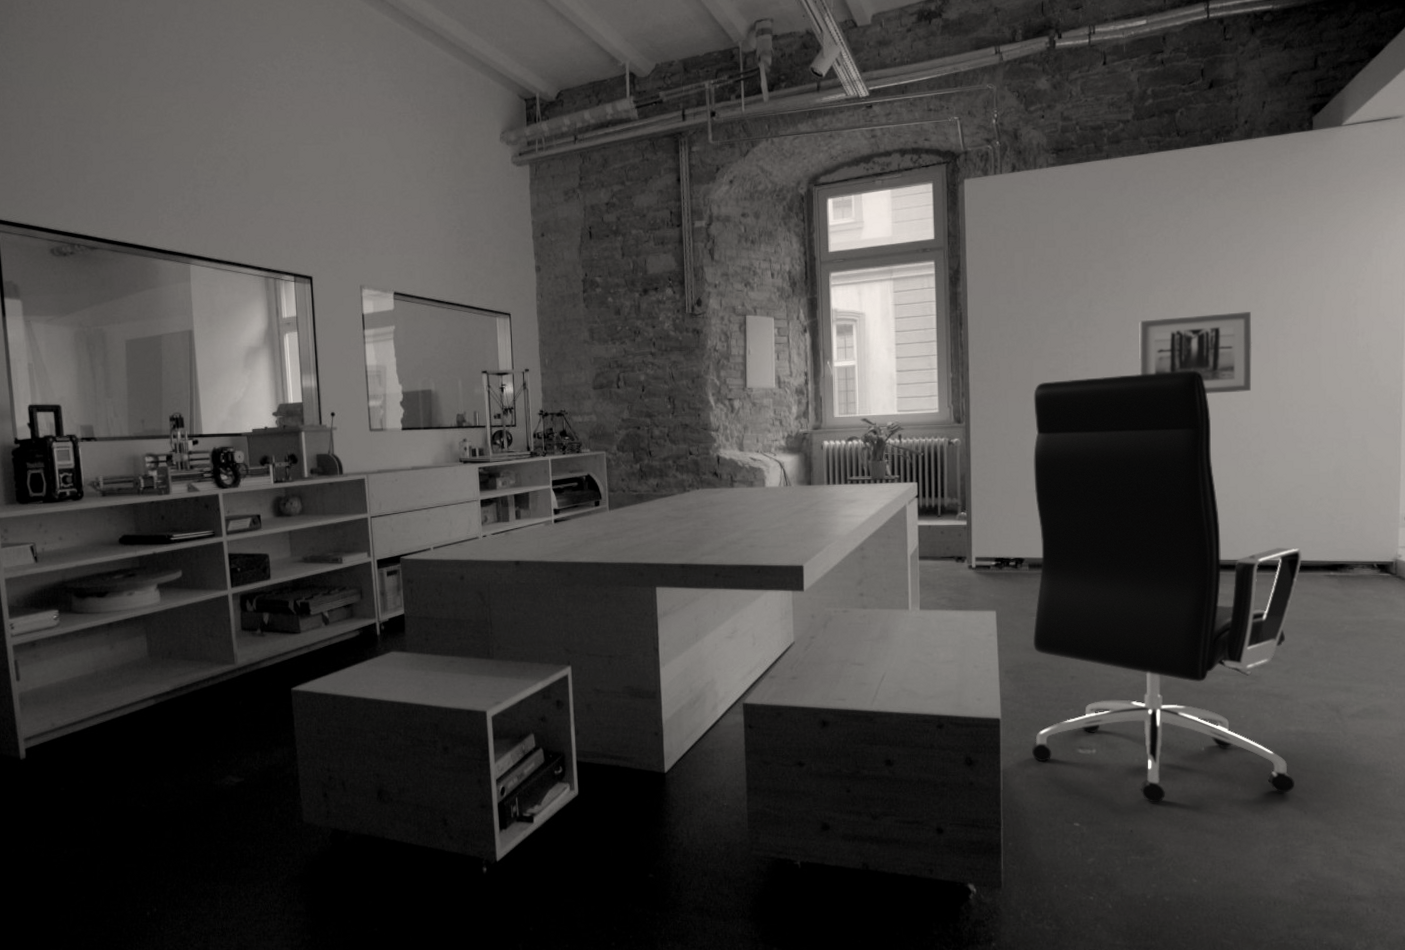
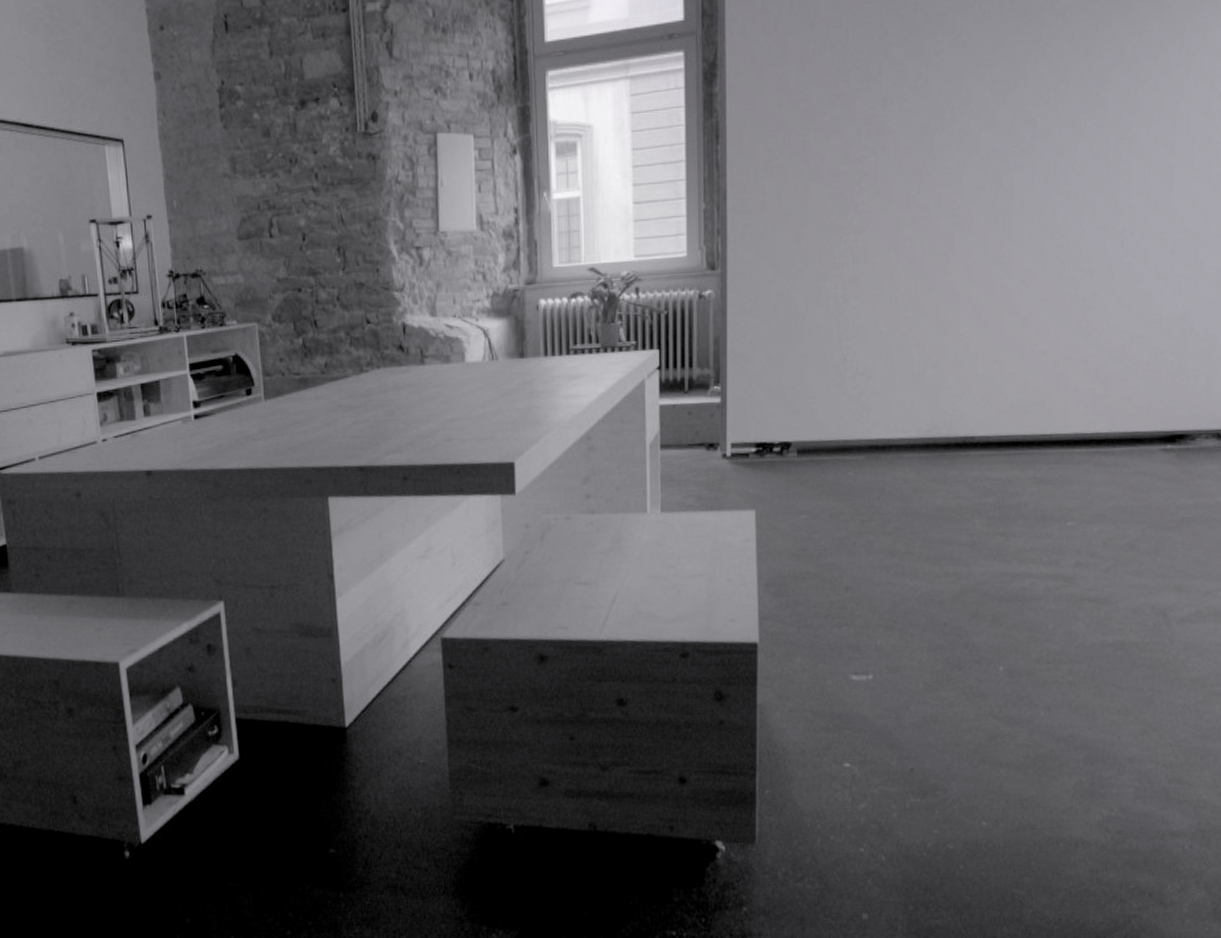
office chair: present [1031,370,1303,803] -> none [795,190,1135,735]
wall art: present [1138,312,1252,394] -> none [943,109,1090,221]

